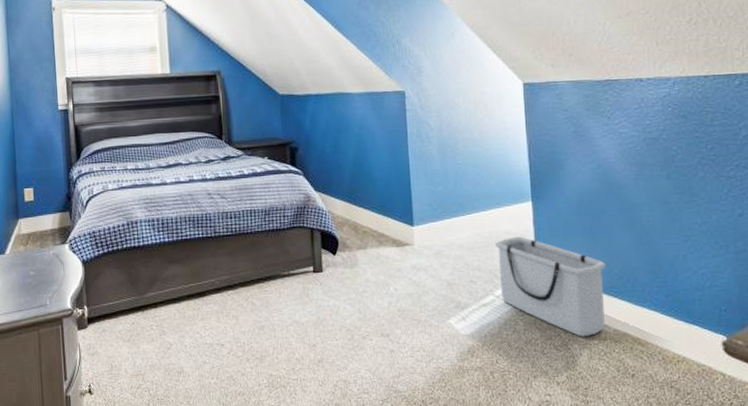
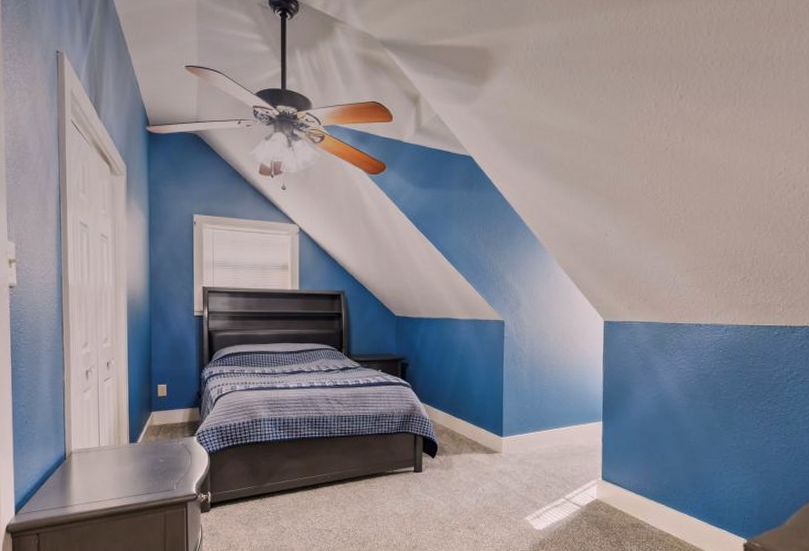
storage bin: present [494,236,606,337] -> none [569,450,658,536]

